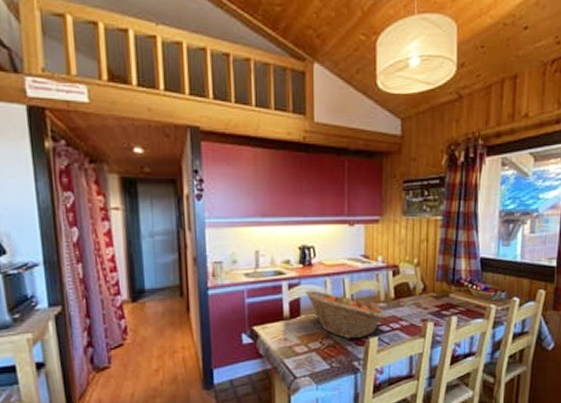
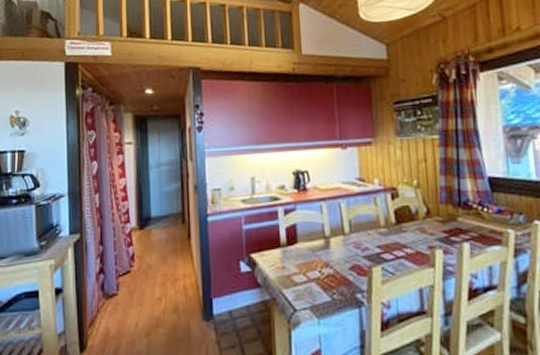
fruit basket: present [306,290,387,339] -> none [302,215,389,268]

